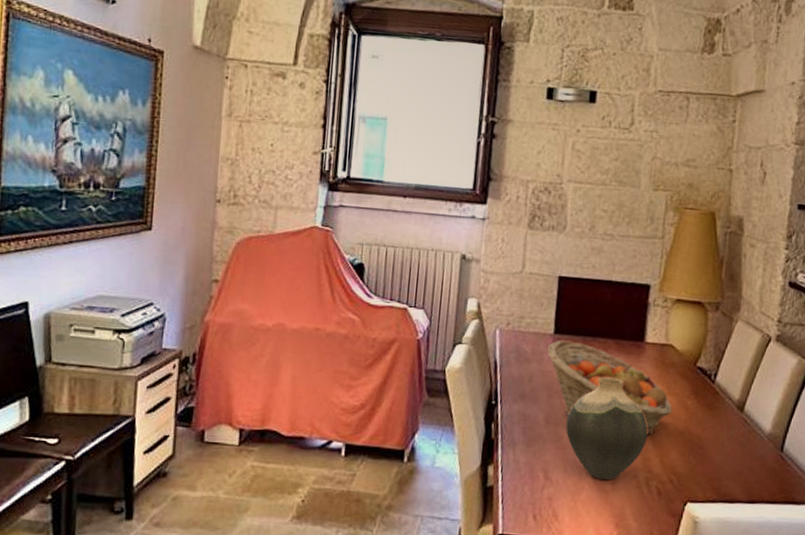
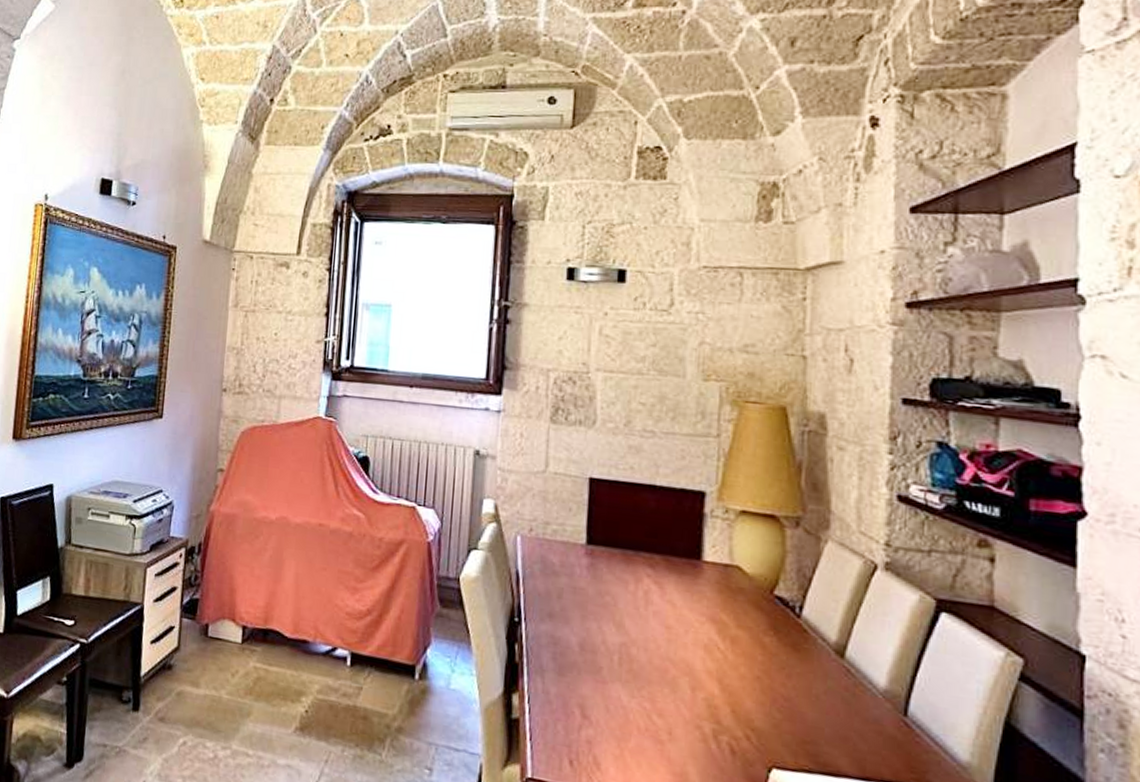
fruit basket: present [547,340,672,436] -> none [578,552,744,678]
vase: present [566,376,648,480] -> none [605,599,713,728]

